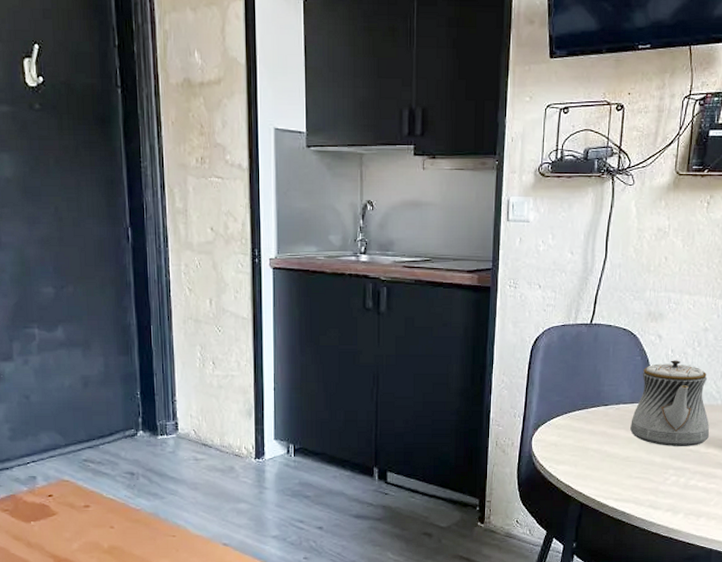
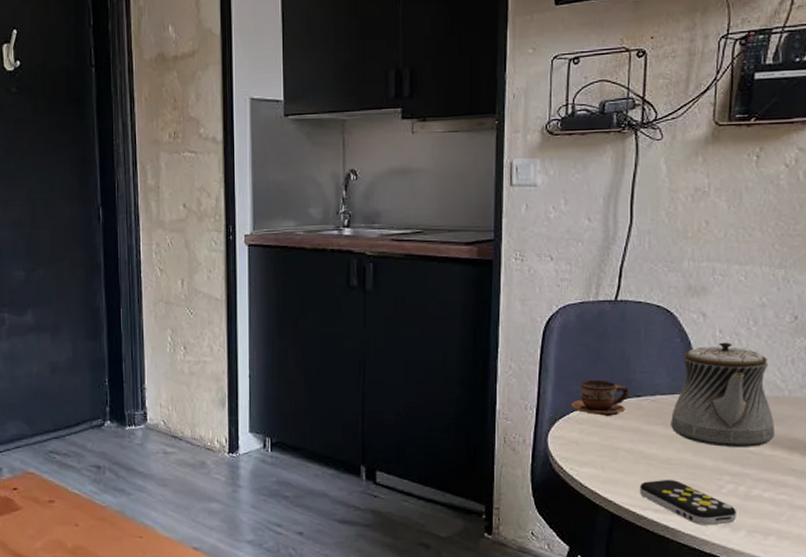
cup: none [551,391,599,423] -> present [571,379,629,417]
remote control: none [603,473,678,511] -> present [639,479,737,526]

